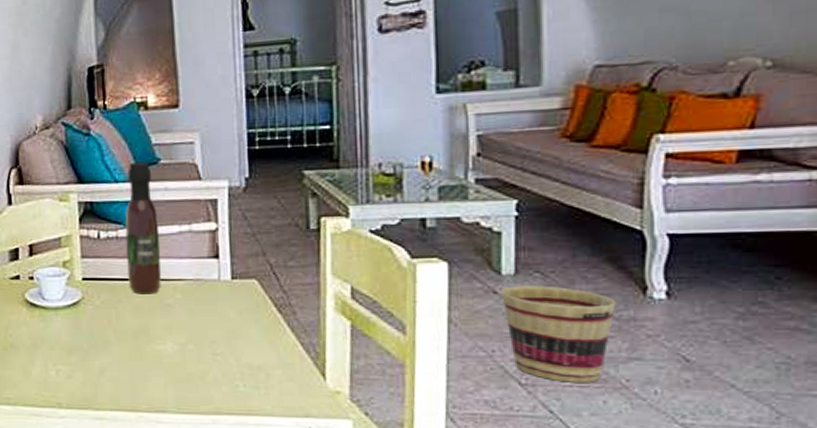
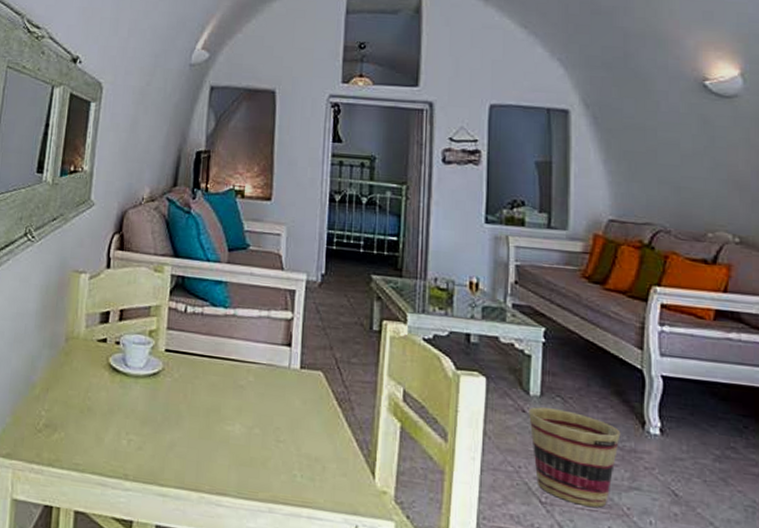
wine bottle: present [125,161,162,294] -> none [207,244,242,374]

